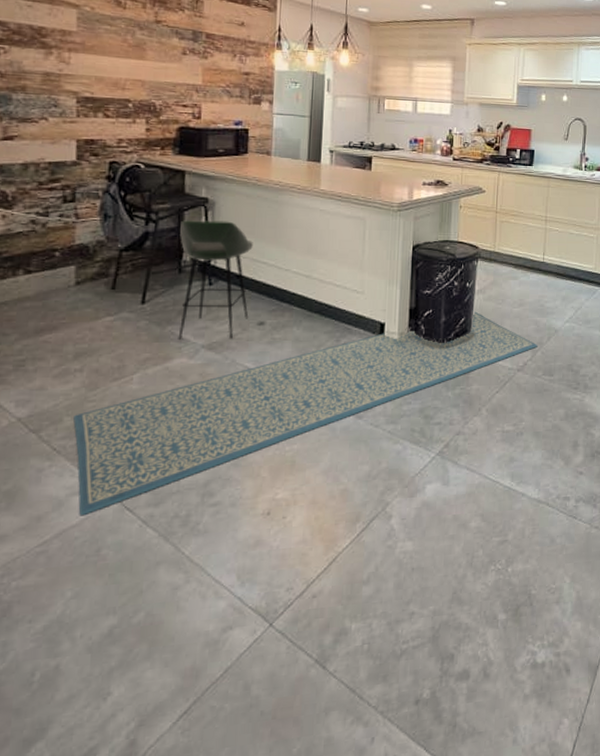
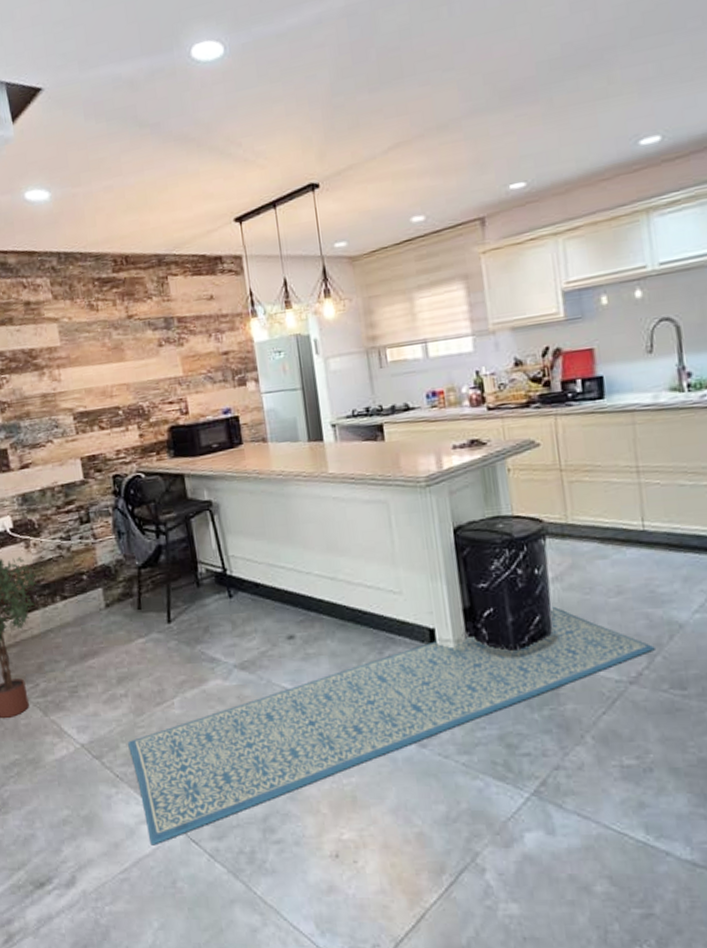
bar stool: present [178,220,253,340] -> none [189,523,276,660]

